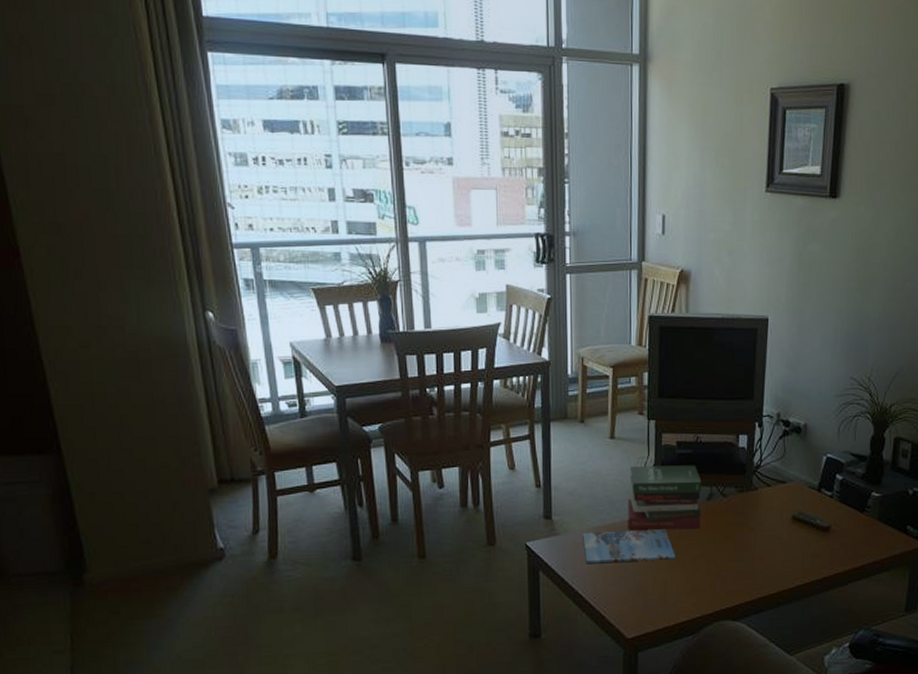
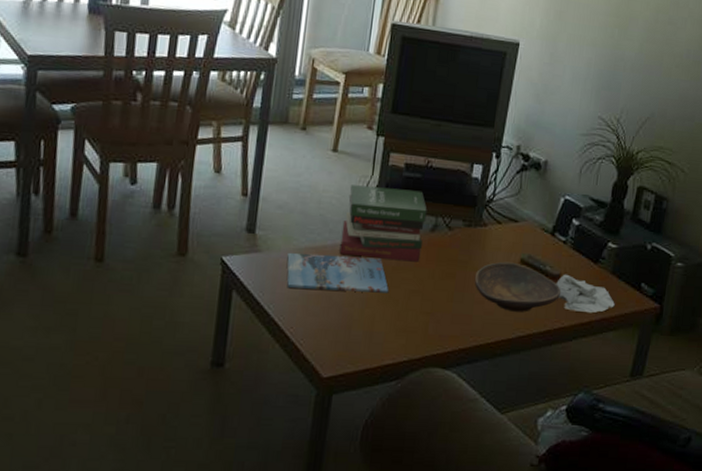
decorative bowl: none [752,519,832,564] -> present [474,261,561,312]
tissue: none [827,525,884,558] -> present [556,274,615,314]

